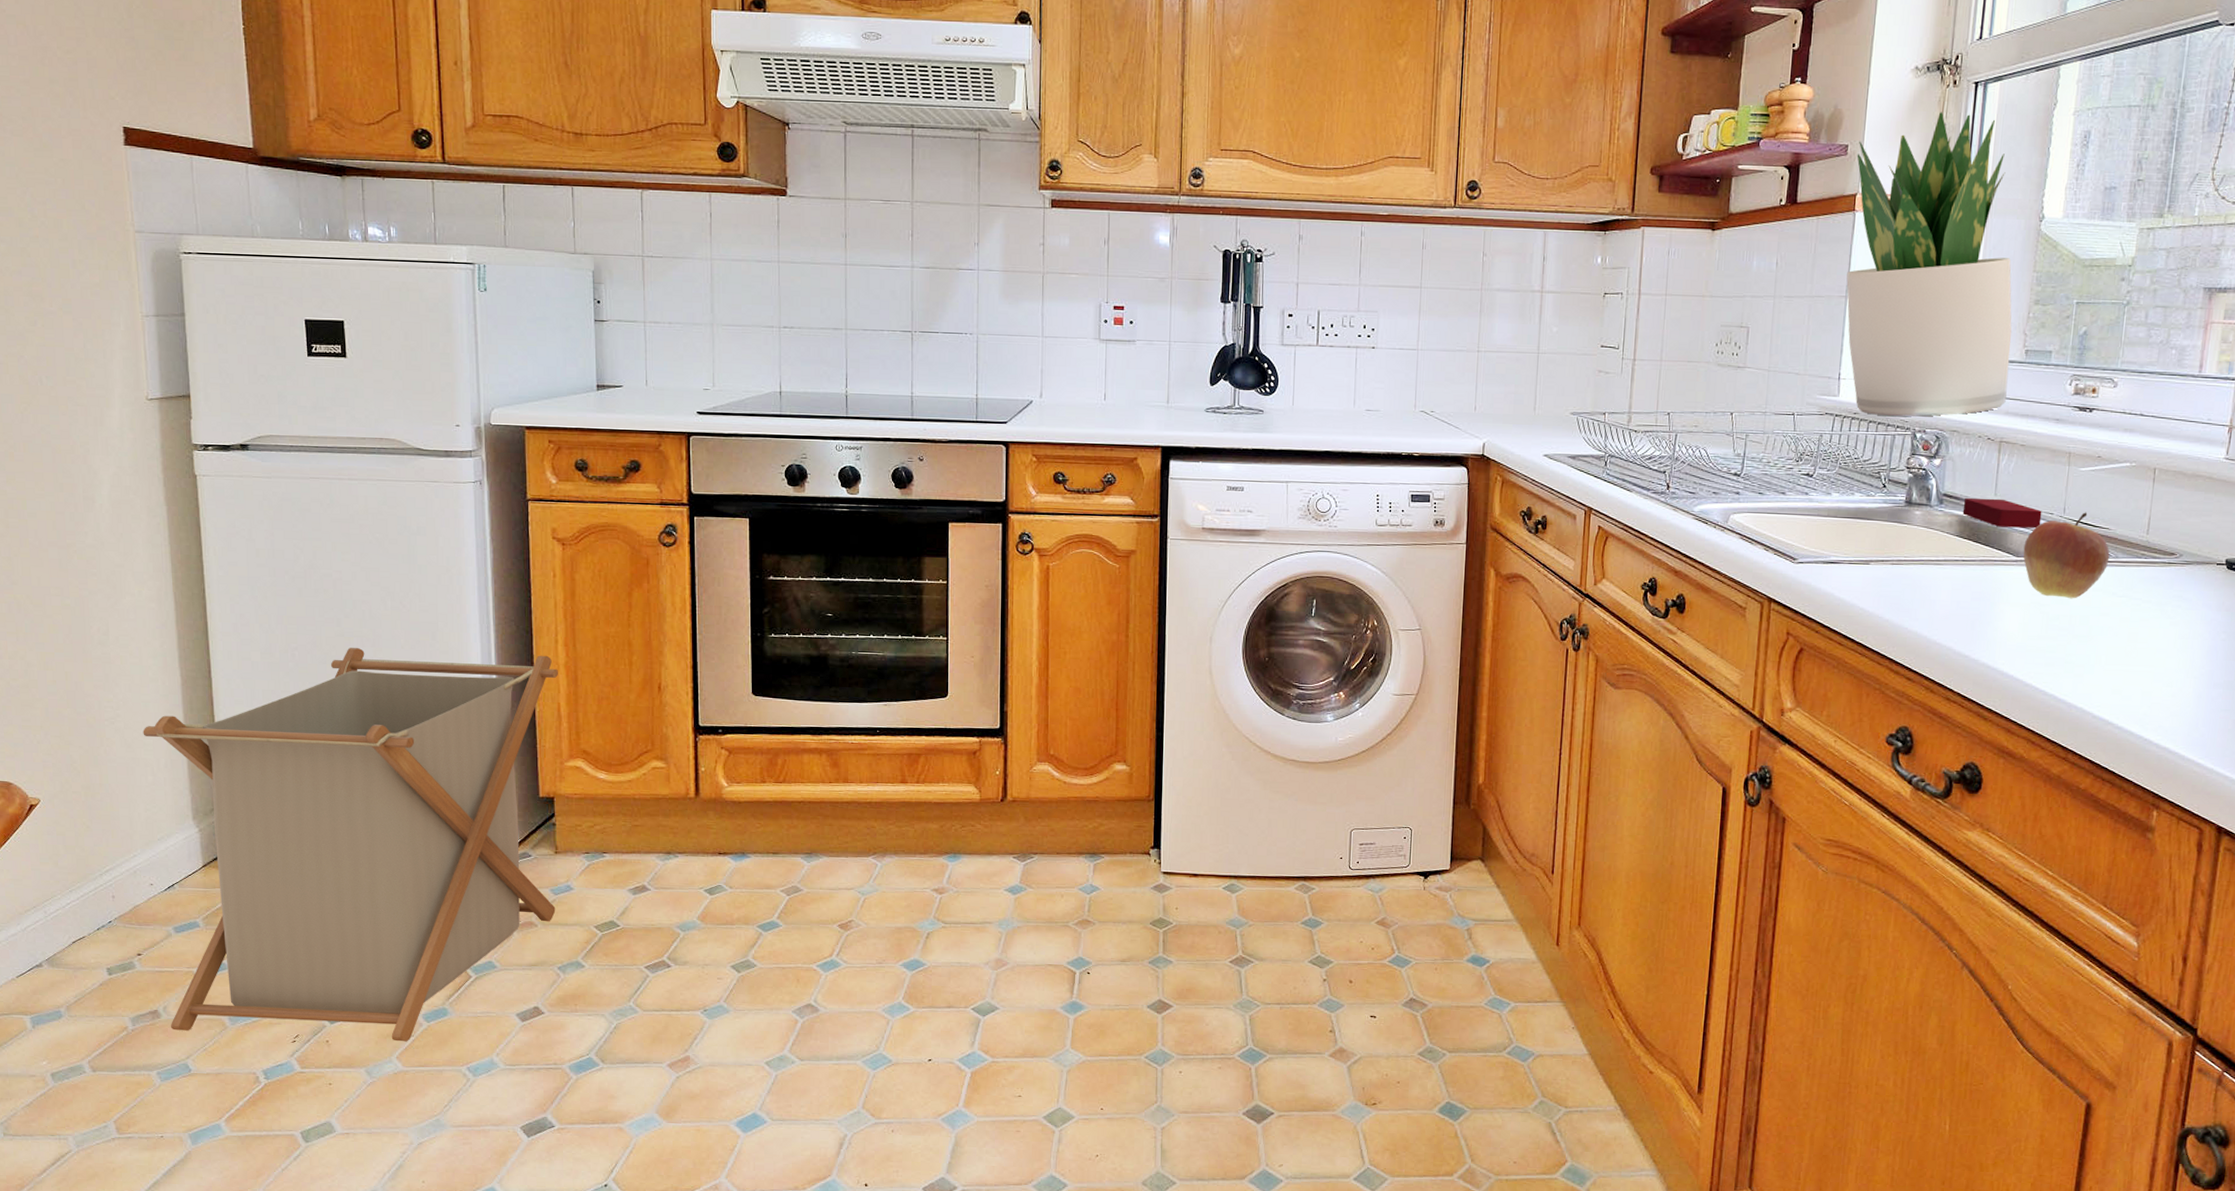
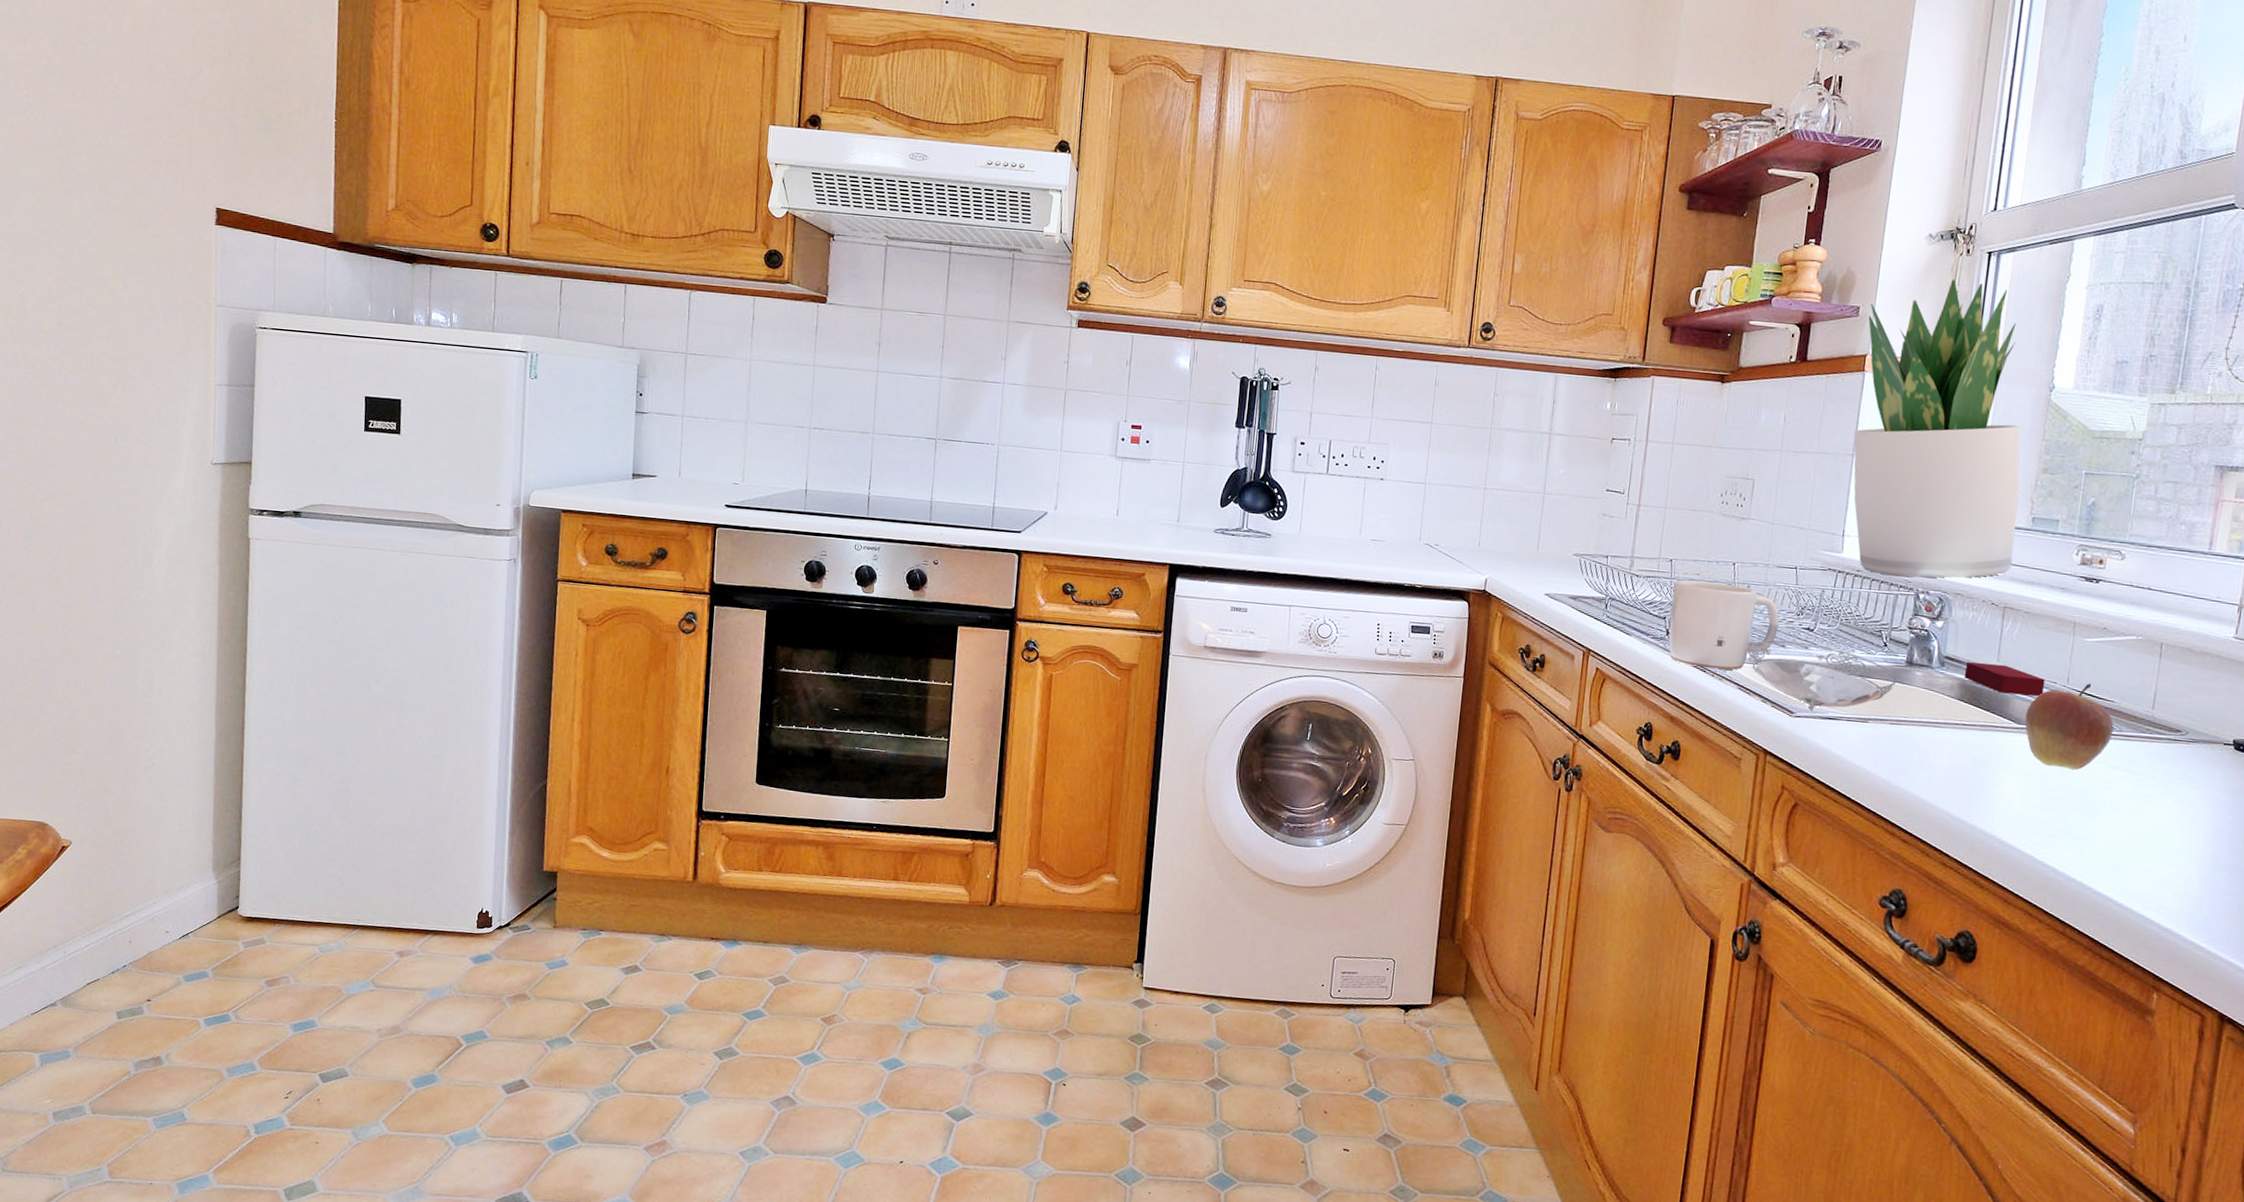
laundry basket: present [143,648,558,1042] -> none [171,713,572,1106]
mug: none [1669,432,1779,521] -> present [1668,580,1779,670]
dish: none [1748,488,1897,555] -> present [1747,640,1897,710]

